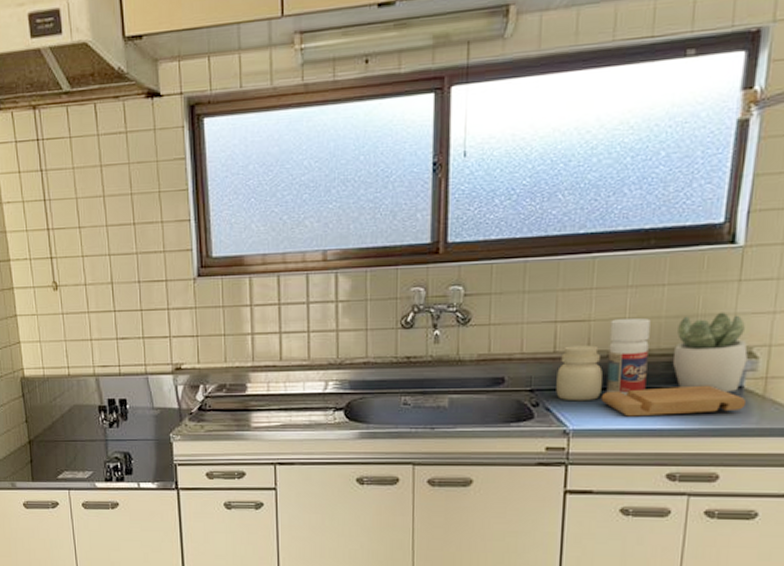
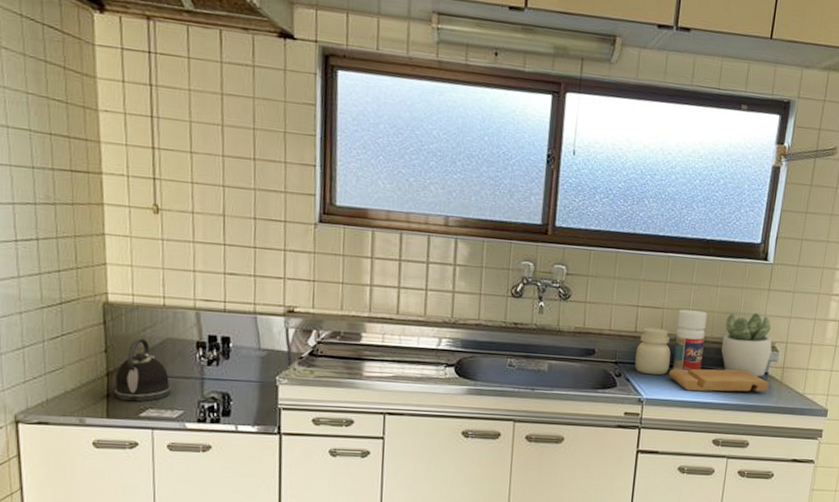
kettle: none [36,406,81,465] -> present [115,337,171,402]

